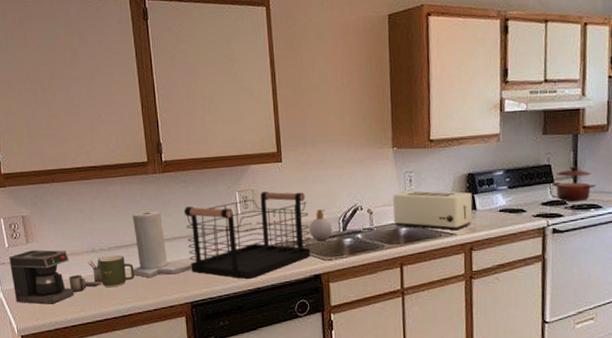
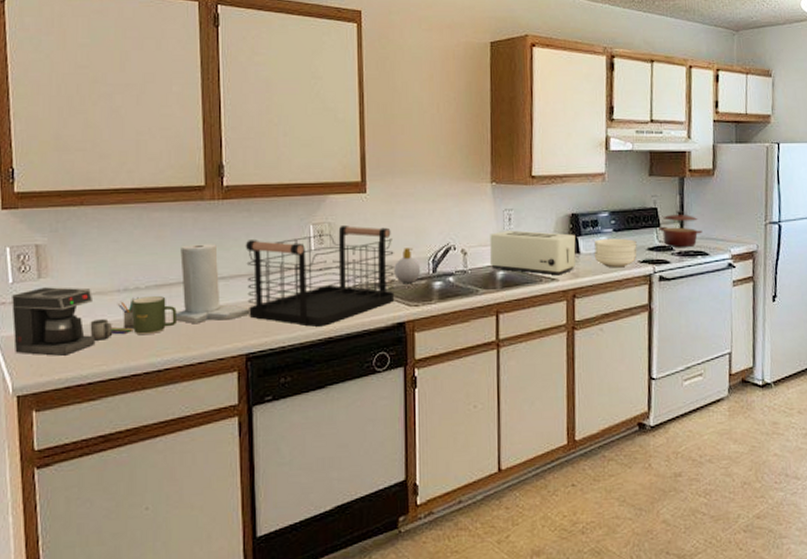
bowl: none [489,194,532,223] -> present [594,238,638,268]

